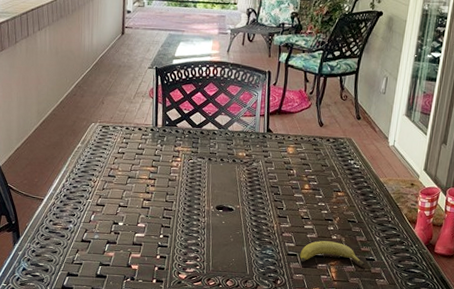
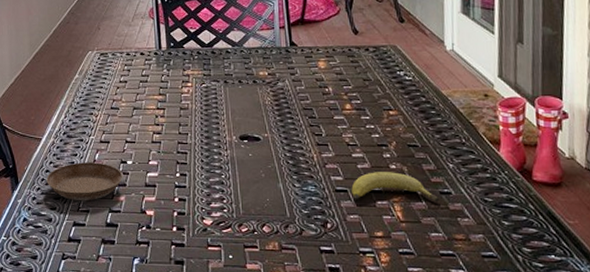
saucer: none [45,222,114,256] -> present [46,162,123,201]

